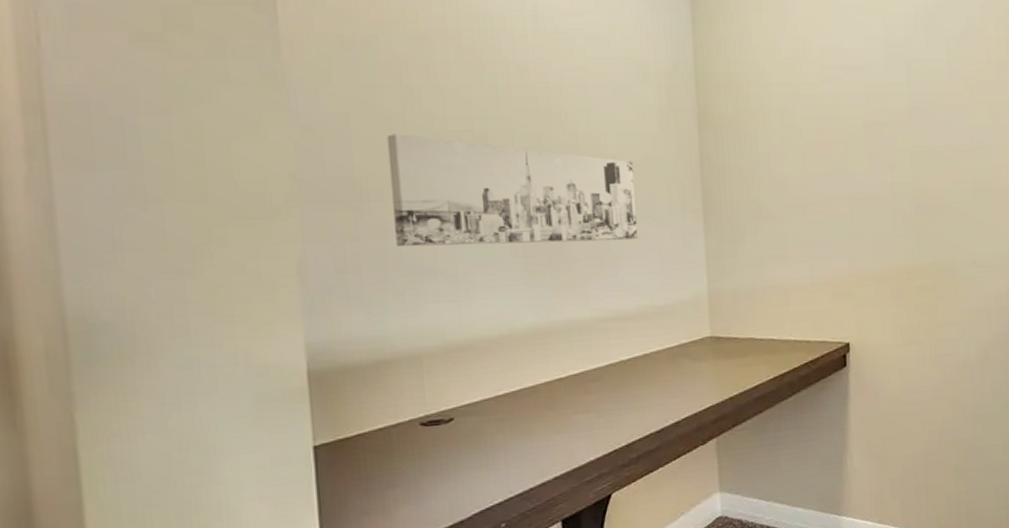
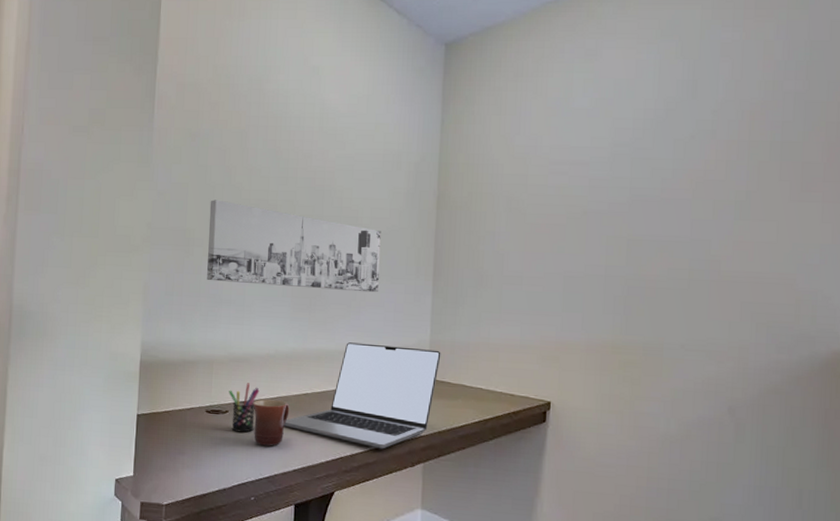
pen holder: none [450,377,495,444] -> present [229,383,260,433]
mug: none [488,392,540,456] -> present [253,399,290,447]
laptop: none [533,301,723,431] -> present [283,342,441,449]

